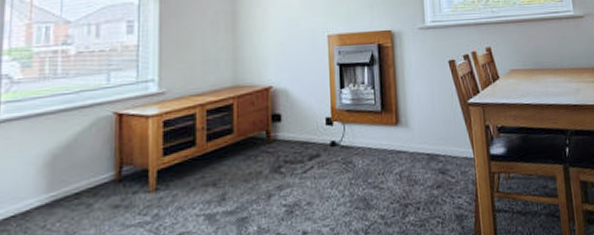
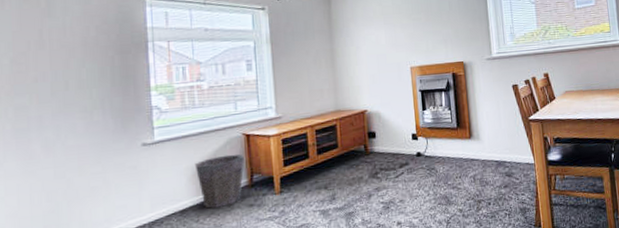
waste bin: none [48,139,113,211] -> present [194,154,244,209]

